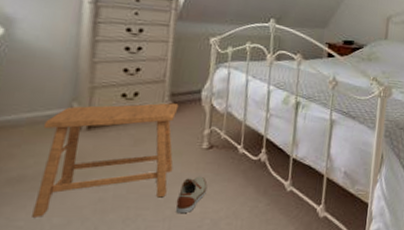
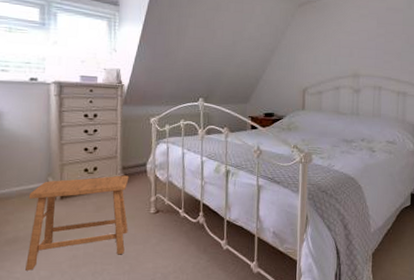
shoe: present [176,176,208,213] -> none [132,236,157,268]

